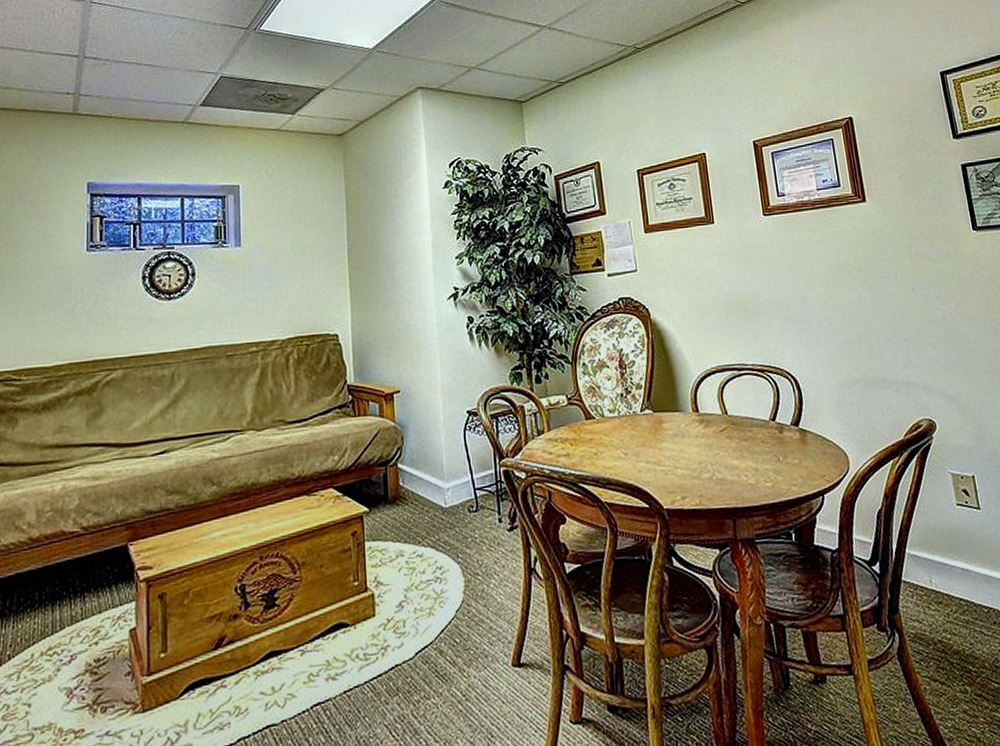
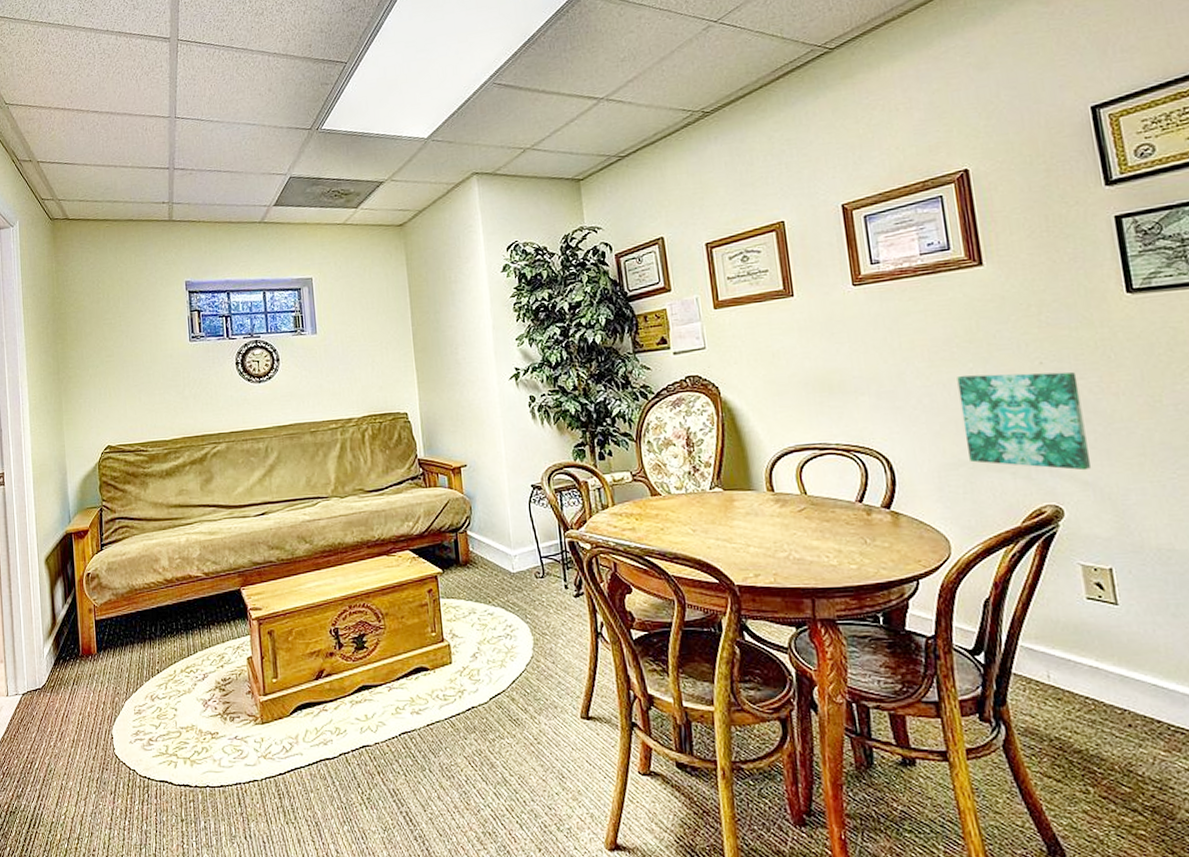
wall art: none [849,298,955,387] -> present [957,371,1092,471]

